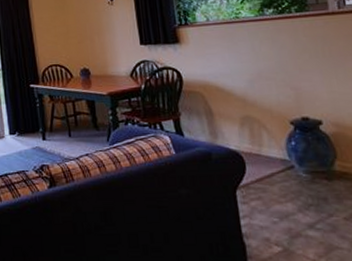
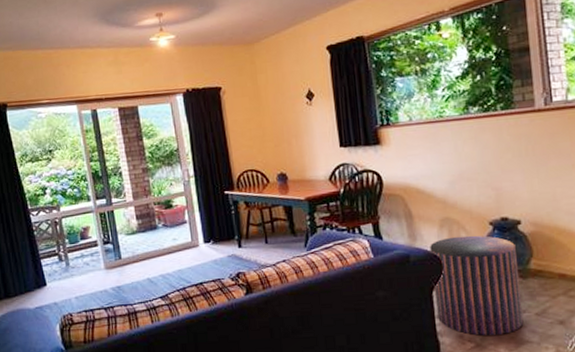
pouf: none [231,134,332,239] -> present [430,235,524,336]

